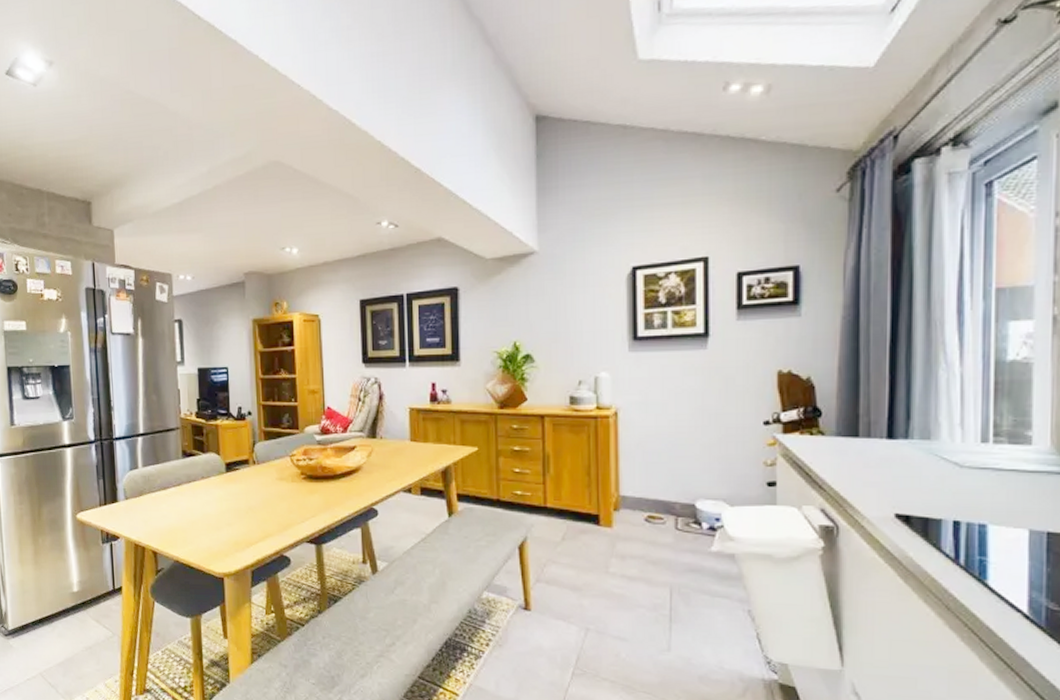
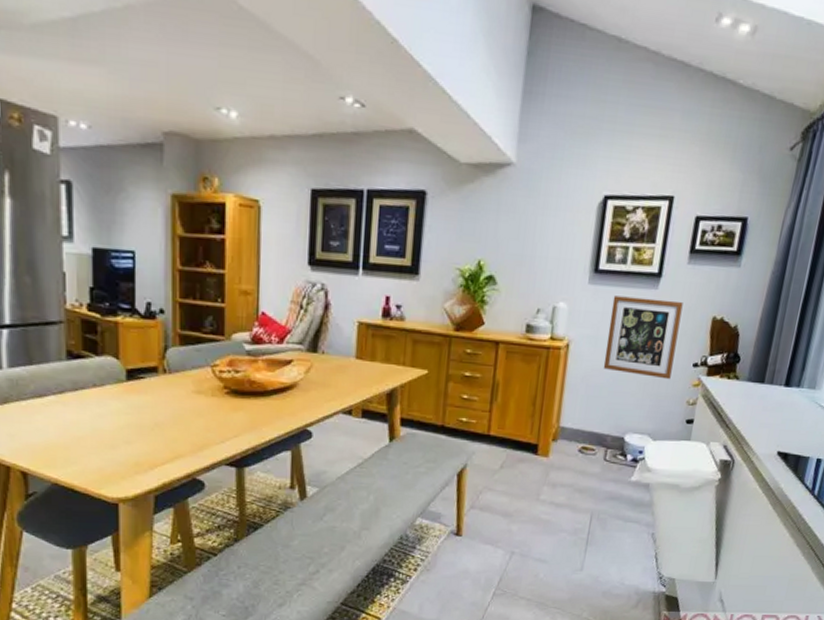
wall art: none [658,358,739,440] -> present [603,295,683,380]

